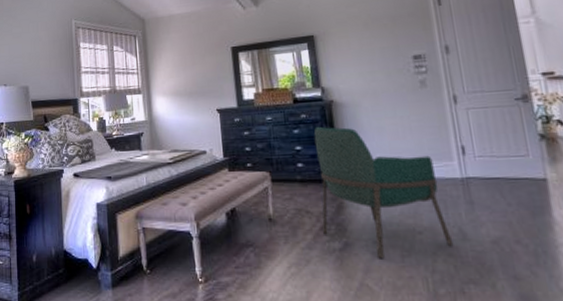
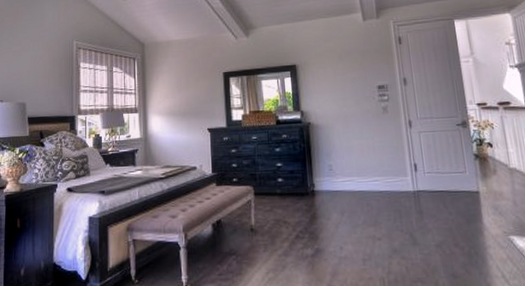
armchair: present [314,126,454,259] -> none [293,145,406,263]

